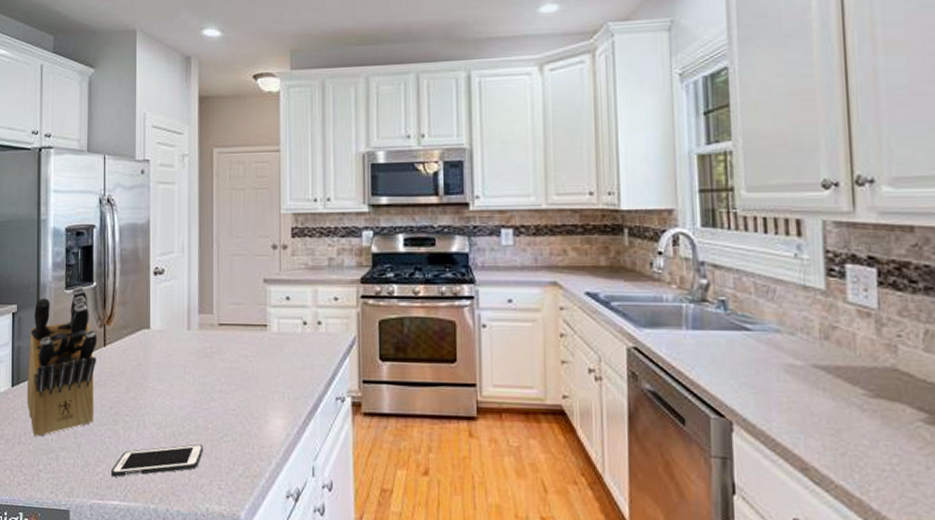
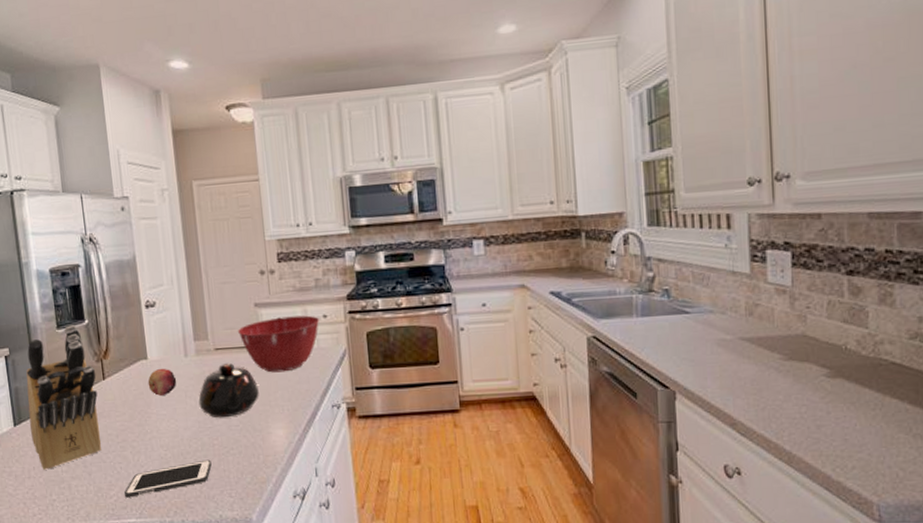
fruit: none [147,339,177,369] -> present [147,368,177,396]
teapot: none [197,340,260,400] -> present [198,362,259,418]
mixing bowl: none [243,296,331,356] -> present [237,315,320,373]

